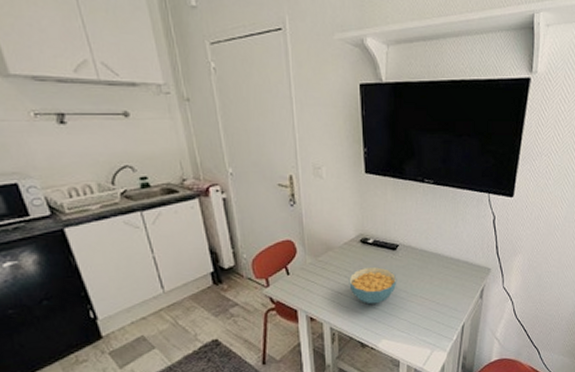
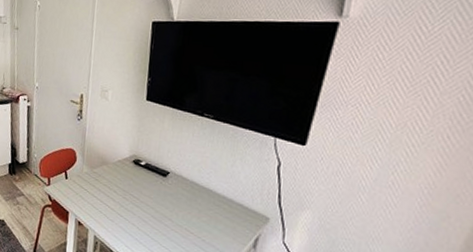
cereal bowl: present [349,267,397,304] -> none [117,187,164,225]

